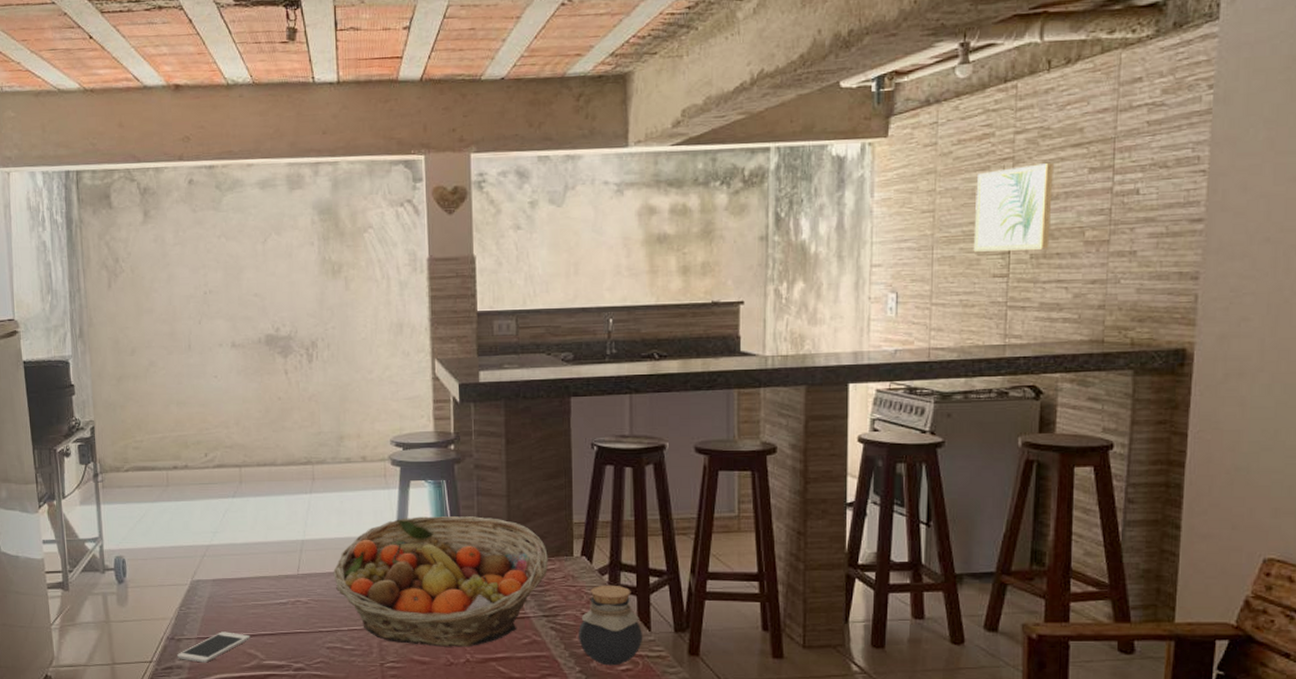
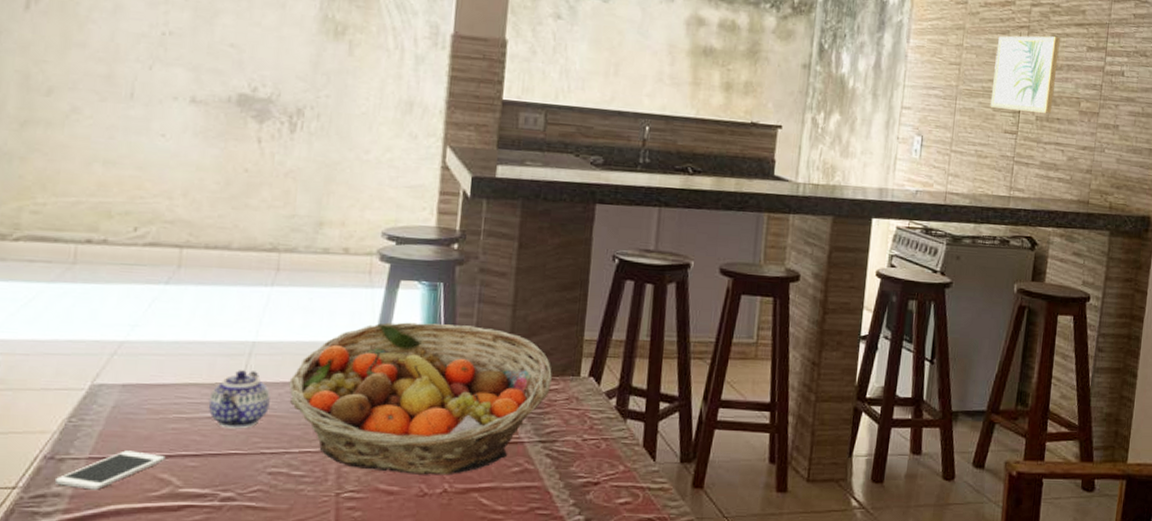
teapot: none [275,564,321,612] -> present [208,370,270,429]
jar: present [578,585,642,666] -> none [576,409,646,499]

